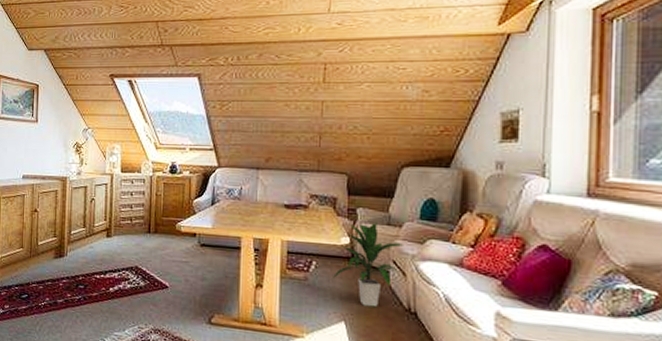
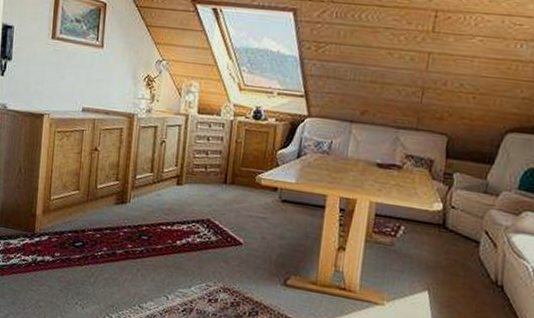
indoor plant: present [331,222,404,308] -> none [419,188,499,278]

